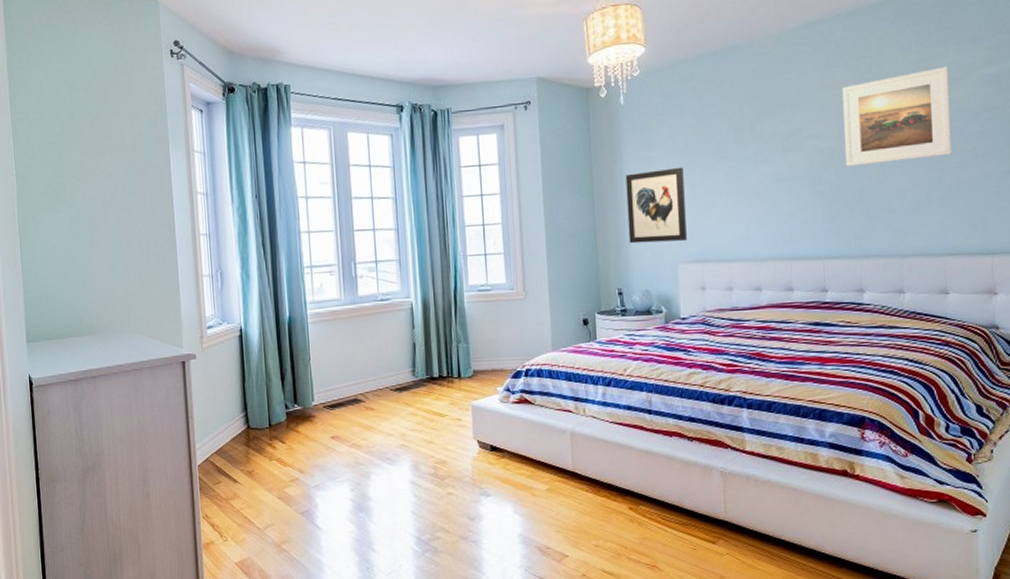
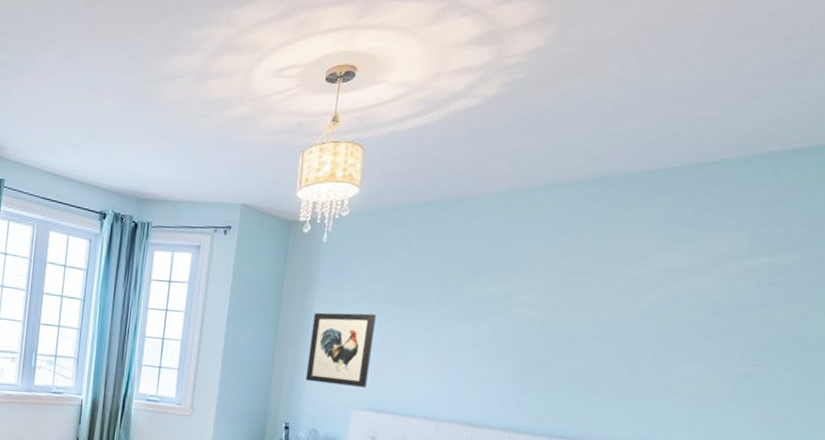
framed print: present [841,66,953,167] -> none [556,251,699,348]

